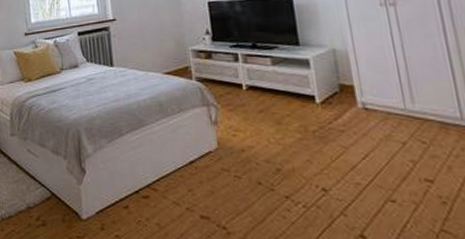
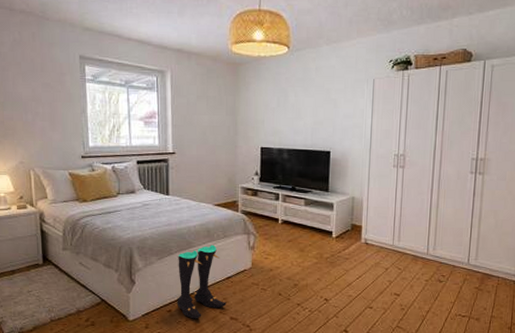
boots: none [130,121,193,218] -> present [177,245,227,319]

